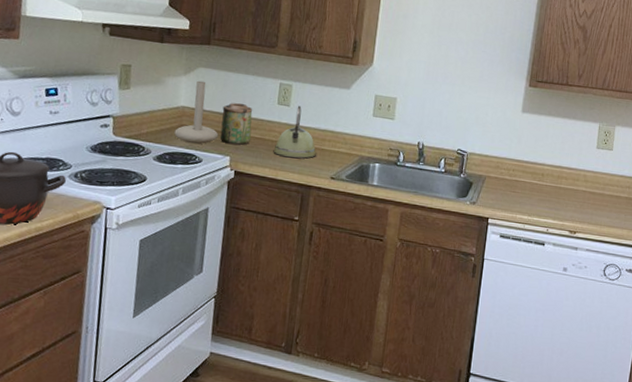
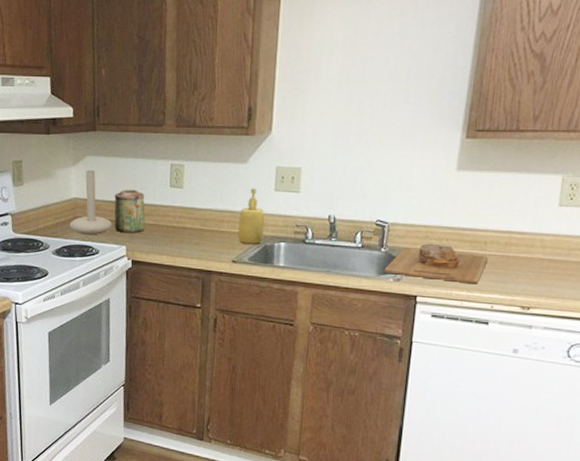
kettle: present [273,105,317,159] -> none [169,186,215,243]
soap dispenser: none [337,112,363,163] -> present [238,188,265,244]
cutting board: none [462,172,545,210] -> present [384,243,488,284]

